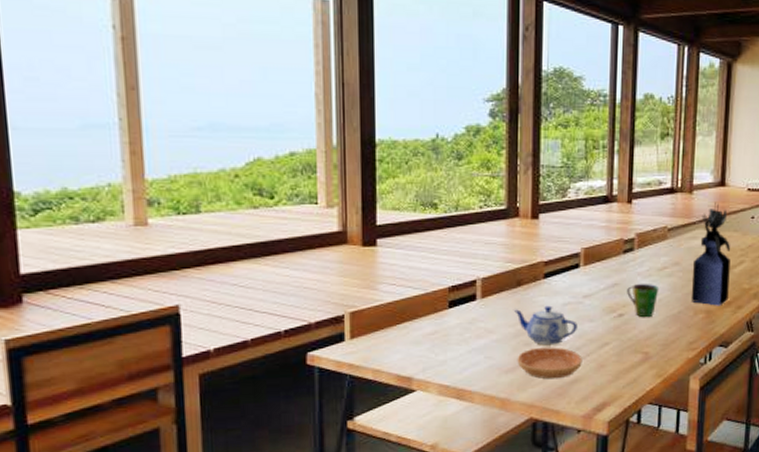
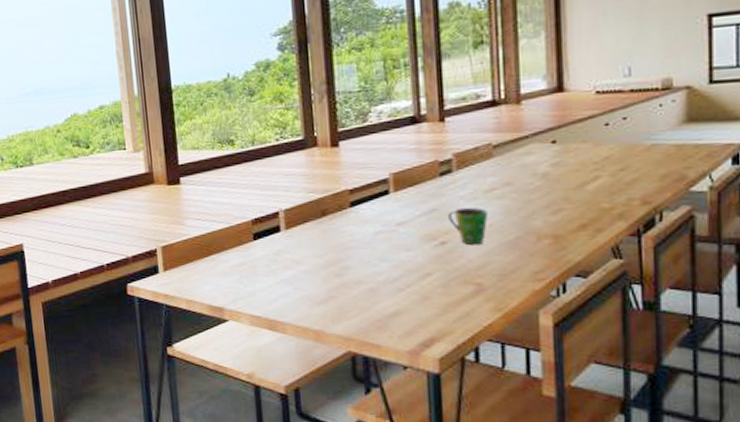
teapot: present [513,305,578,346] -> none [319,234,393,277]
saucer: present [517,347,582,379] -> none [328,278,402,312]
vase: present [690,201,731,306] -> none [529,110,582,230]

